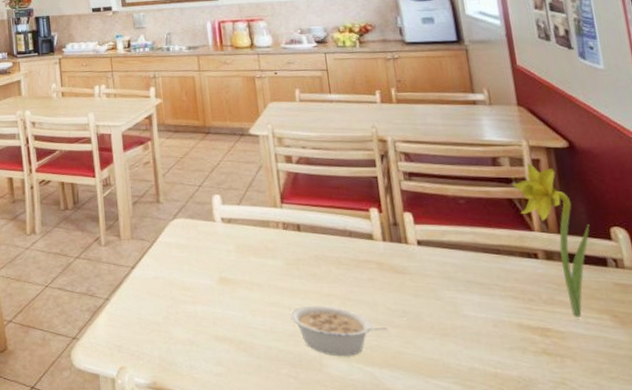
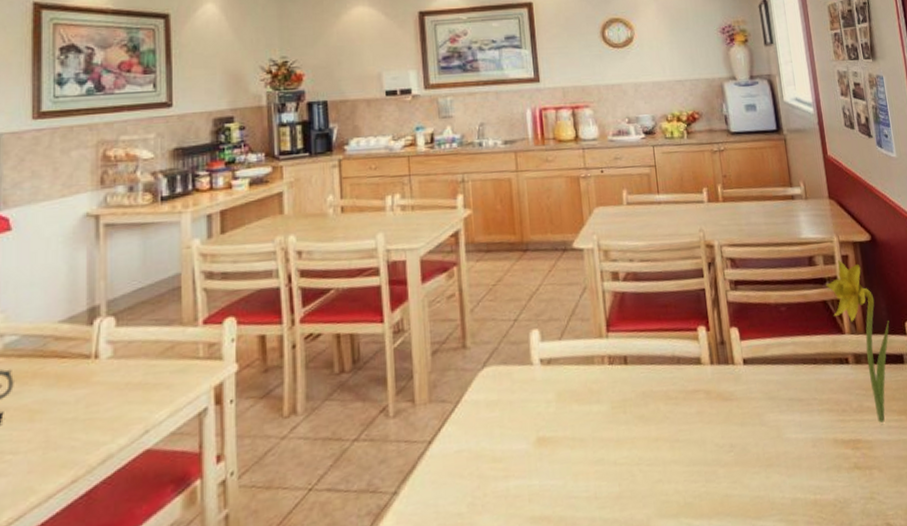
legume: present [290,305,388,357] -> none [616,452,716,515]

